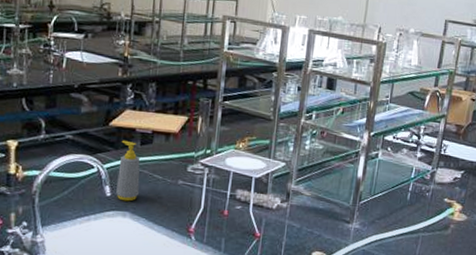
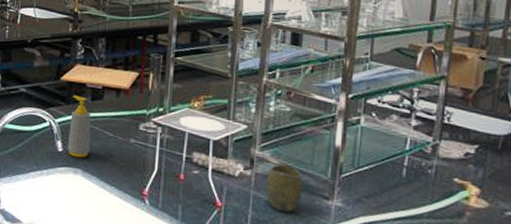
cup: none [299,195,330,237] -> present [266,164,303,213]

